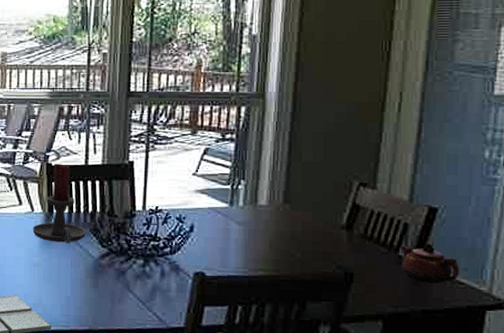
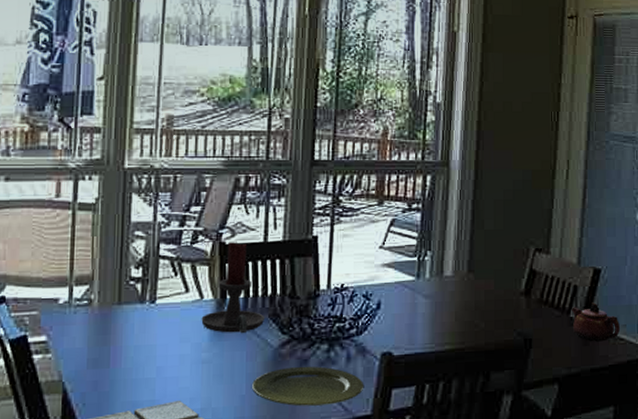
plate: none [76,276,178,314] -> present [252,366,364,406]

